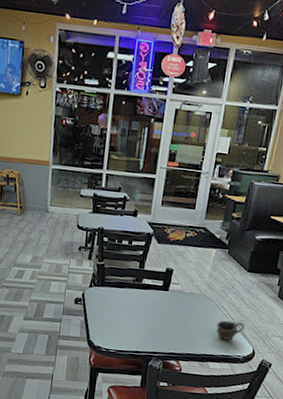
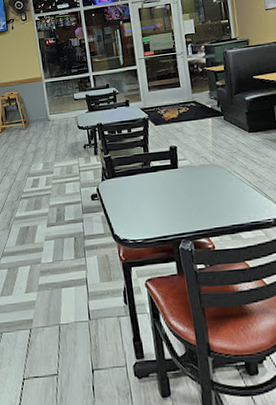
cup: present [216,320,245,340] -> none [235,183,265,206]

